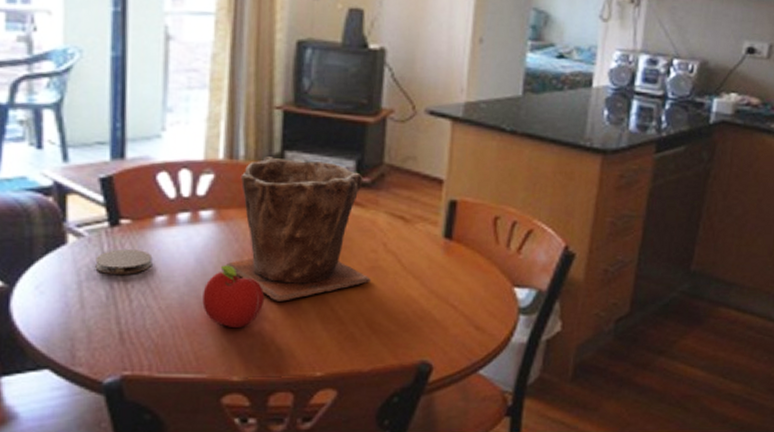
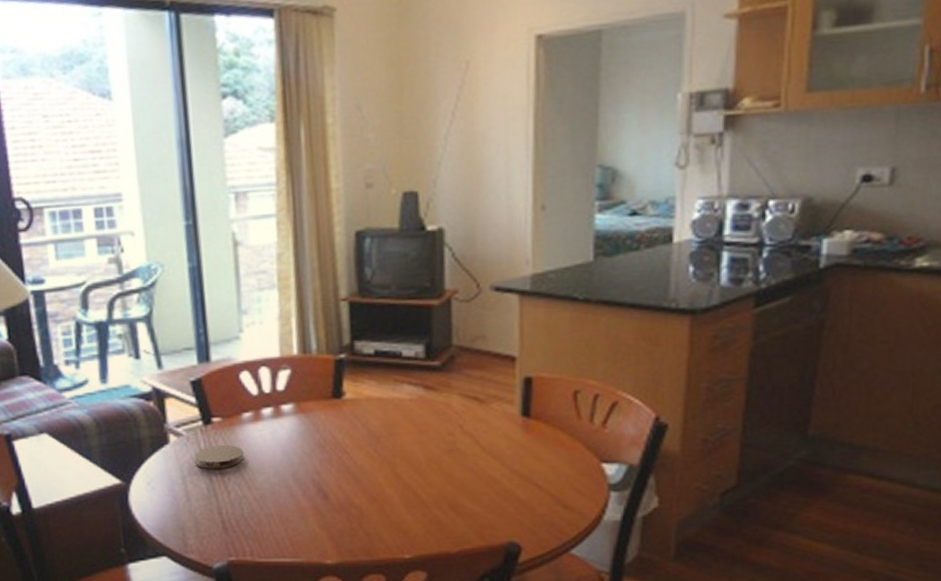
fruit: present [202,265,265,329] -> none [291,455,349,515]
plant pot: present [226,157,372,301] -> none [310,348,451,488]

